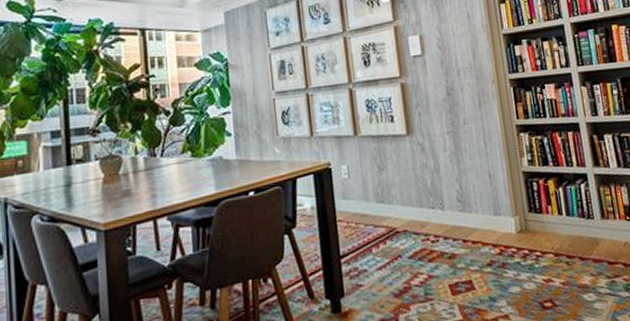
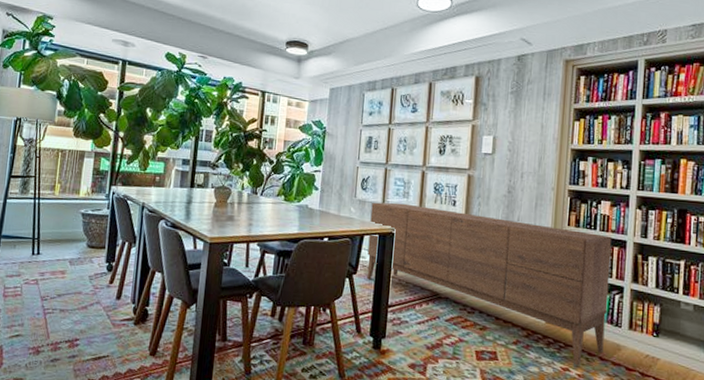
sideboard: none [298,121,582,274] -> present [366,202,612,366]

